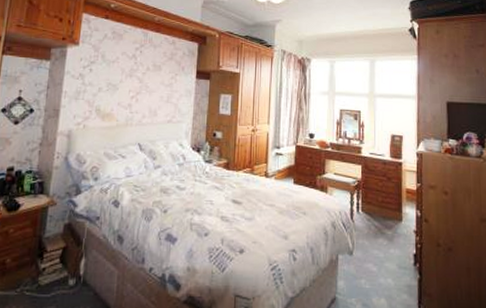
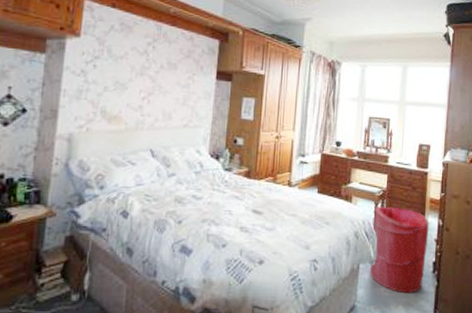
laundry hamper: none [349,196,407,286] -> present [370,206,429,294]

